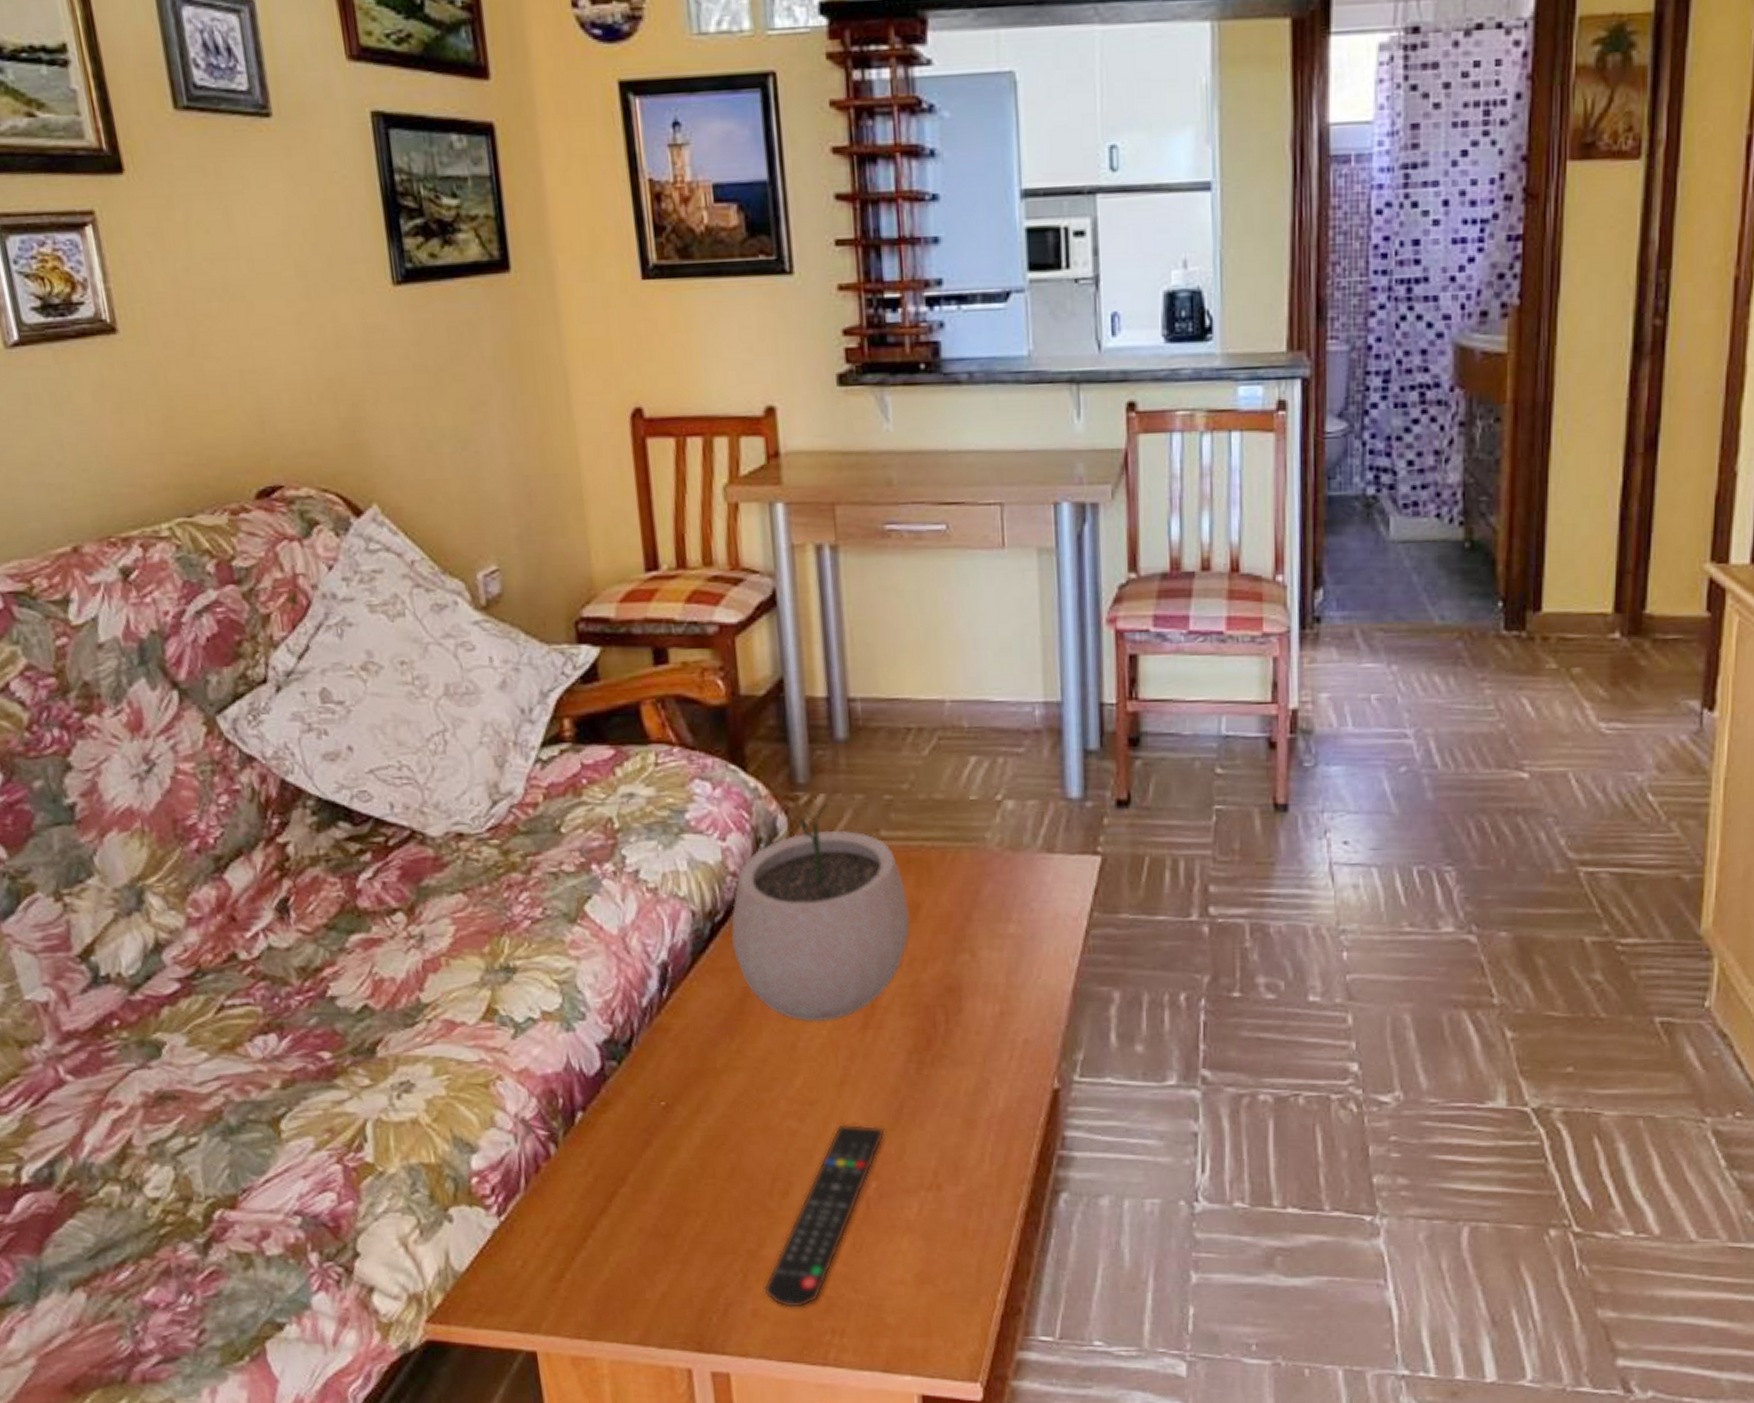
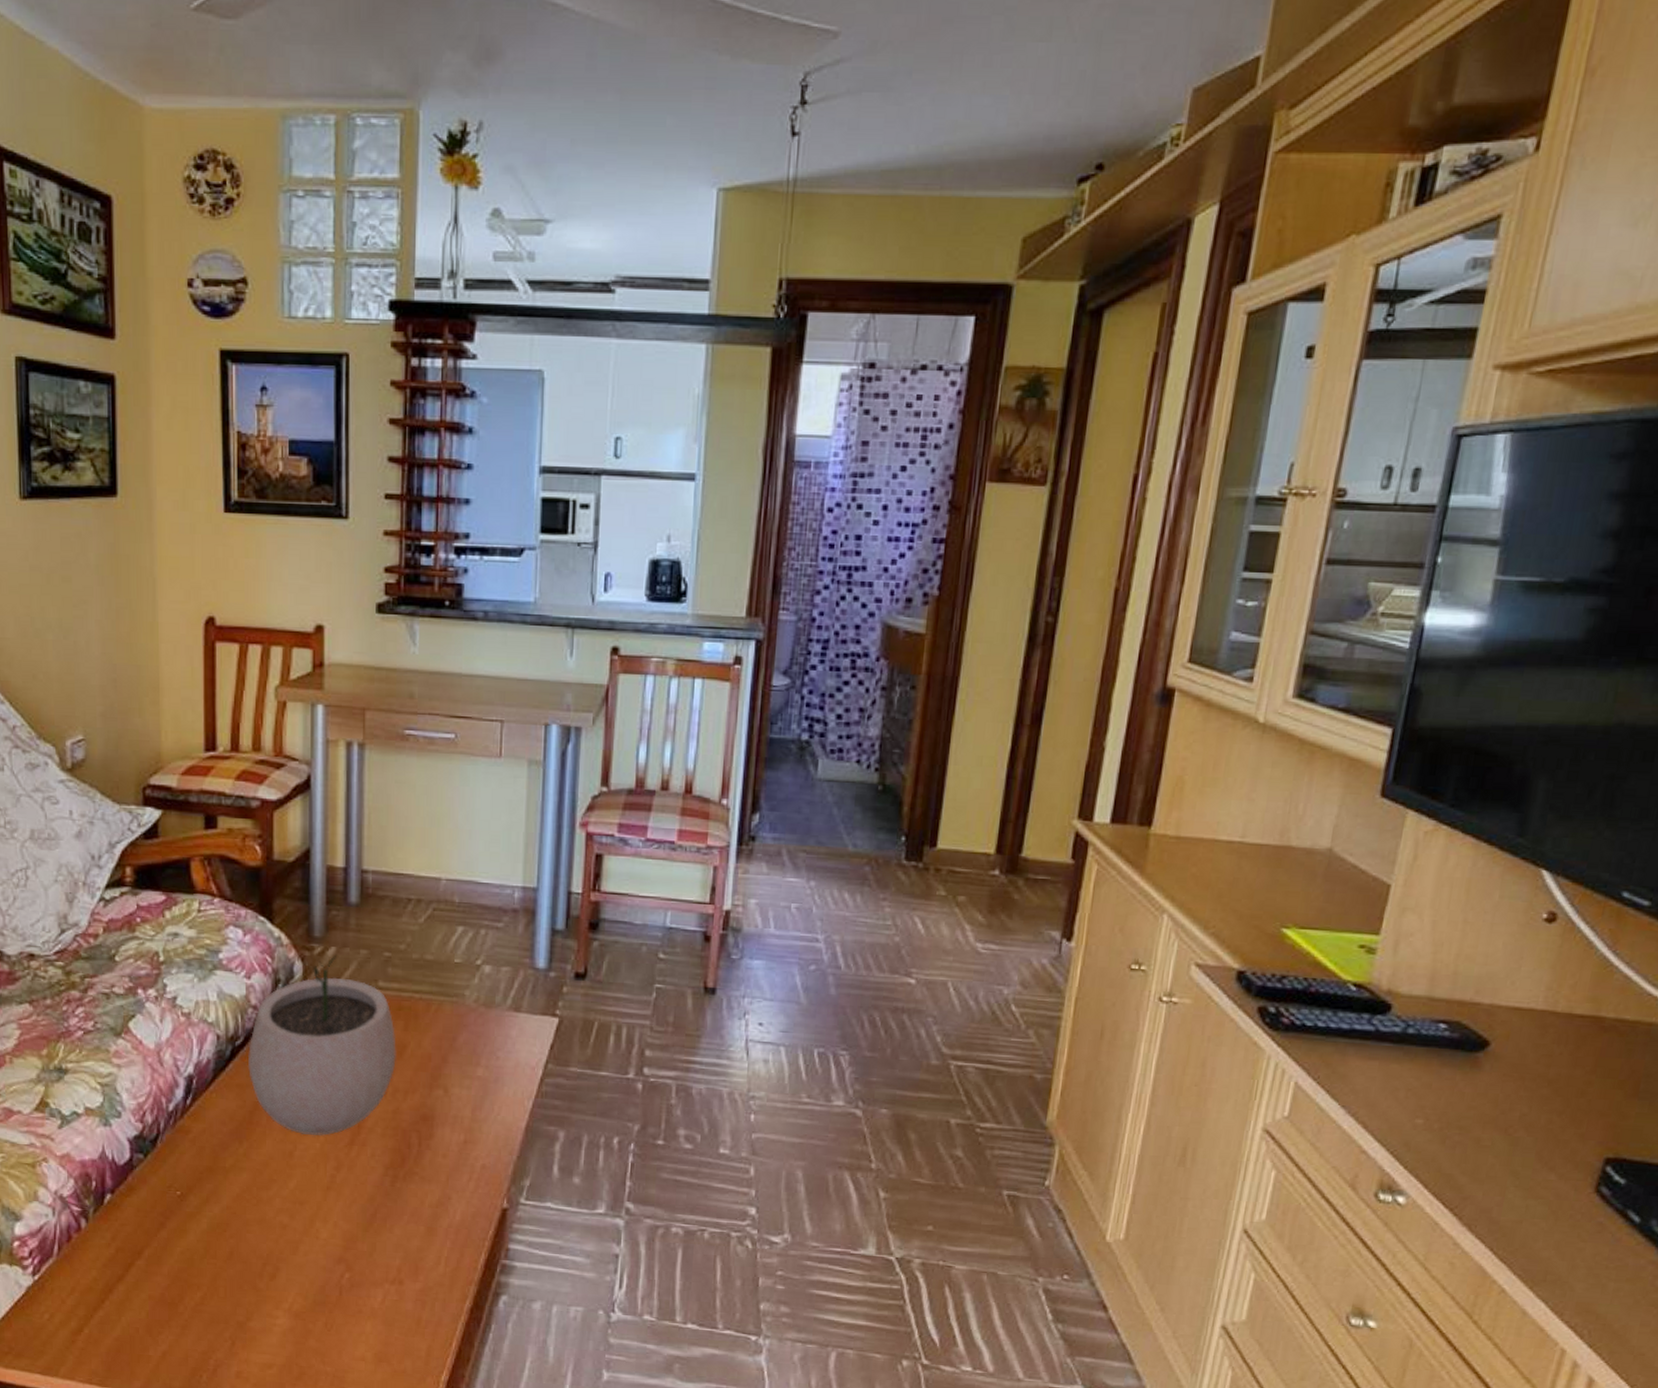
remote control: present [763,1124,885,1309] -> none [248,1223,360,1374]

